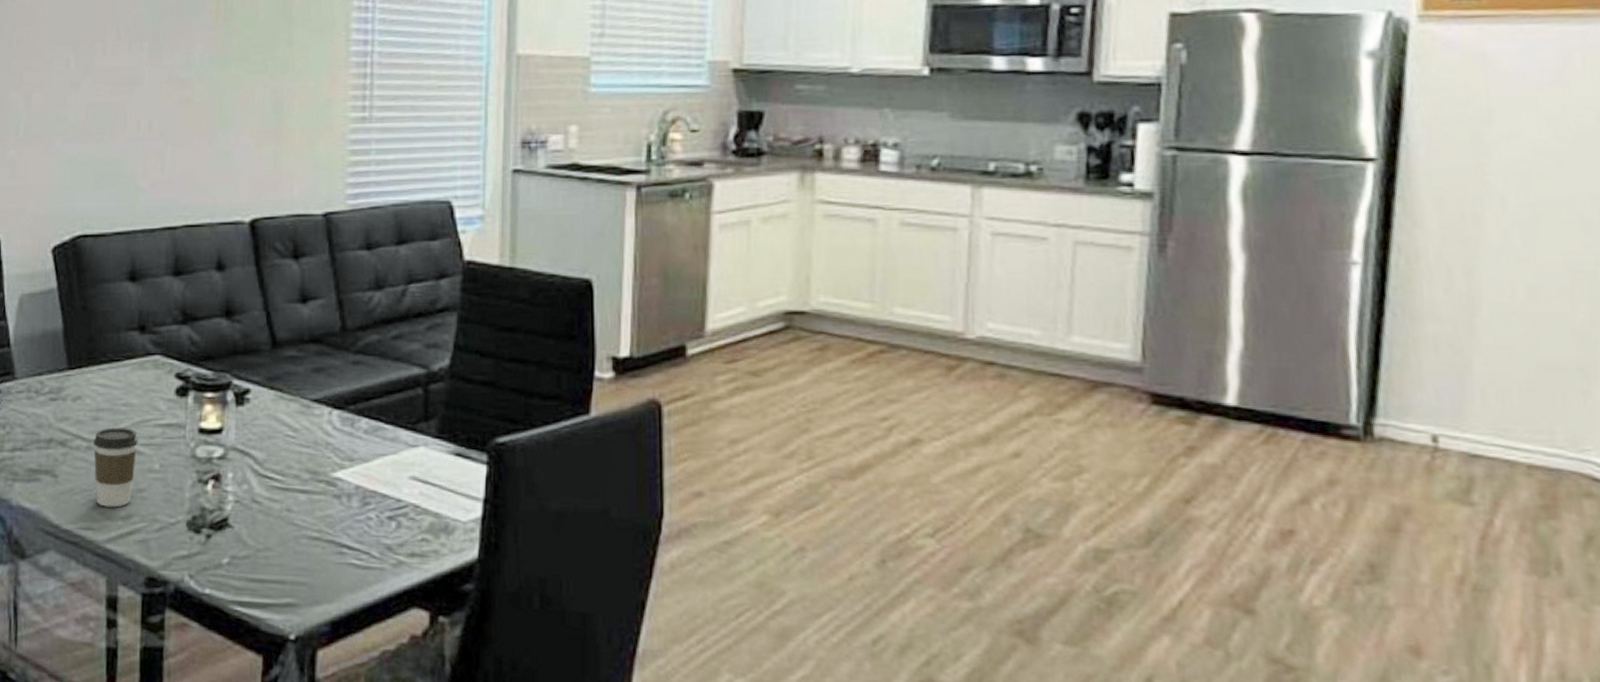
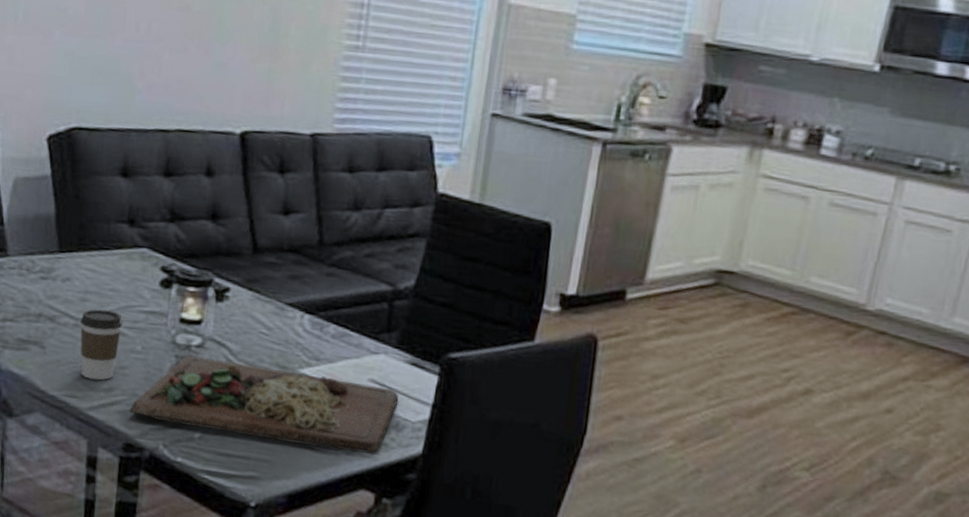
cutting board: none [150,469,445,566] -> present [129,355,399,455]

